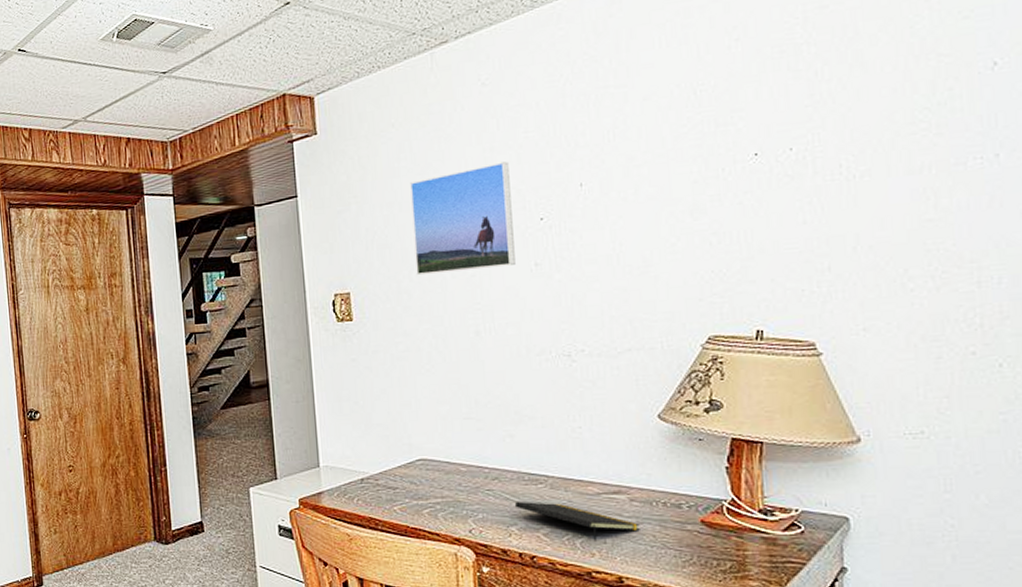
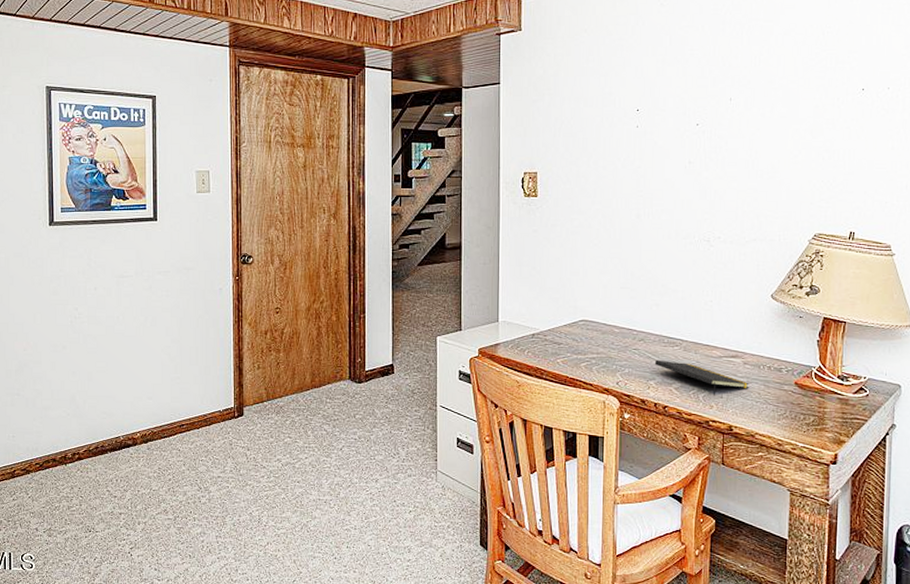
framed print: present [410,161,515,276] -> none [594,73,676,163]

